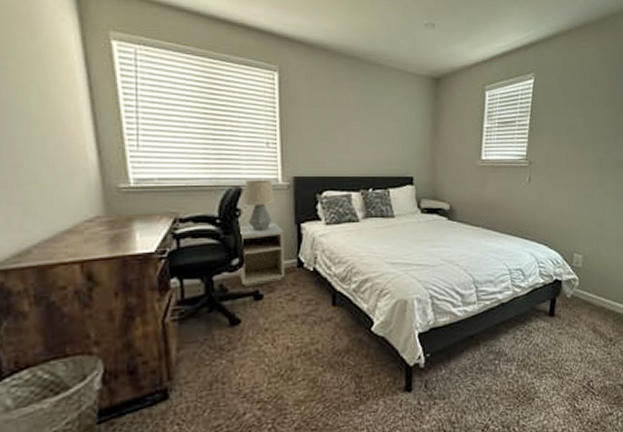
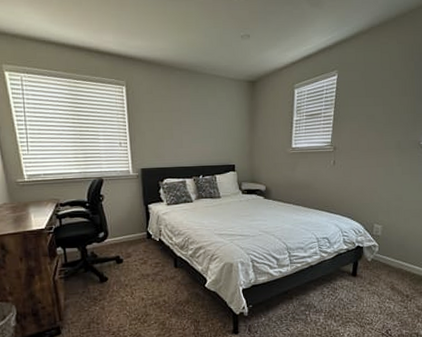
nightstand: present [237,223,285,287] -> none [103,205,138,254]
lamp: present [243,179,275,231] -> none [105,171,128,211]

